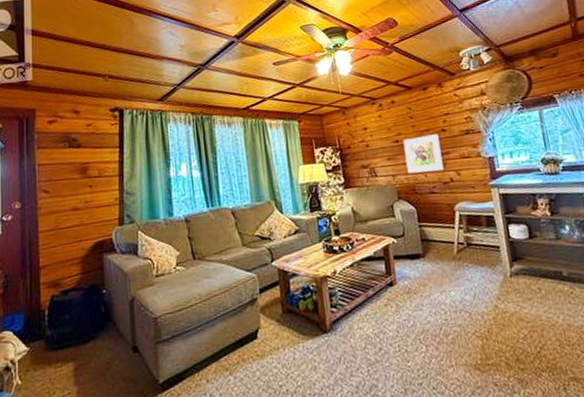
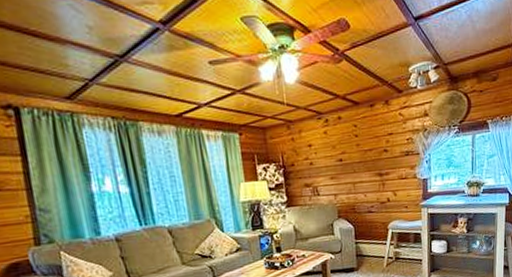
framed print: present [403,134,444,174] -> none [346,154,383,194]

